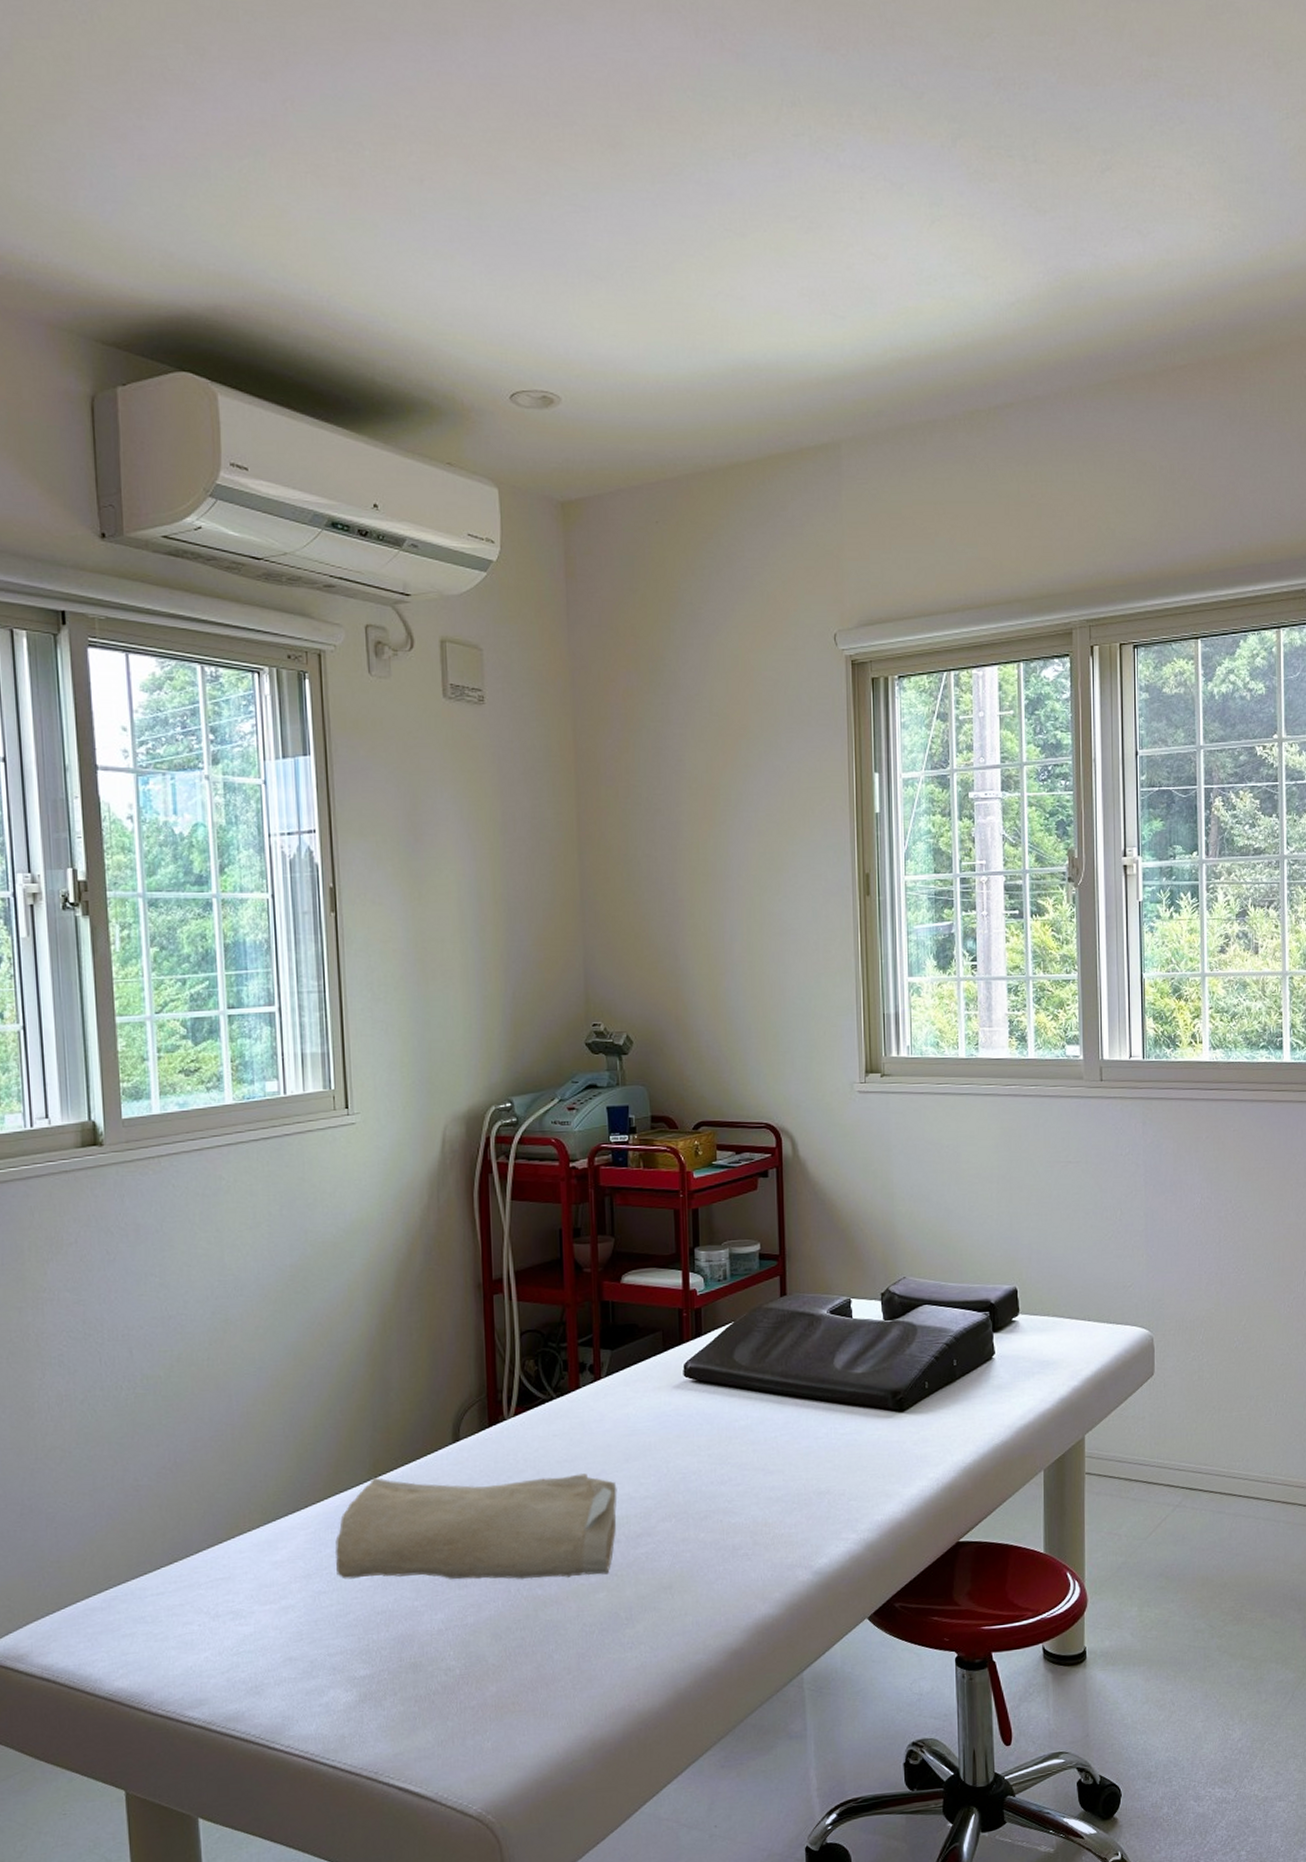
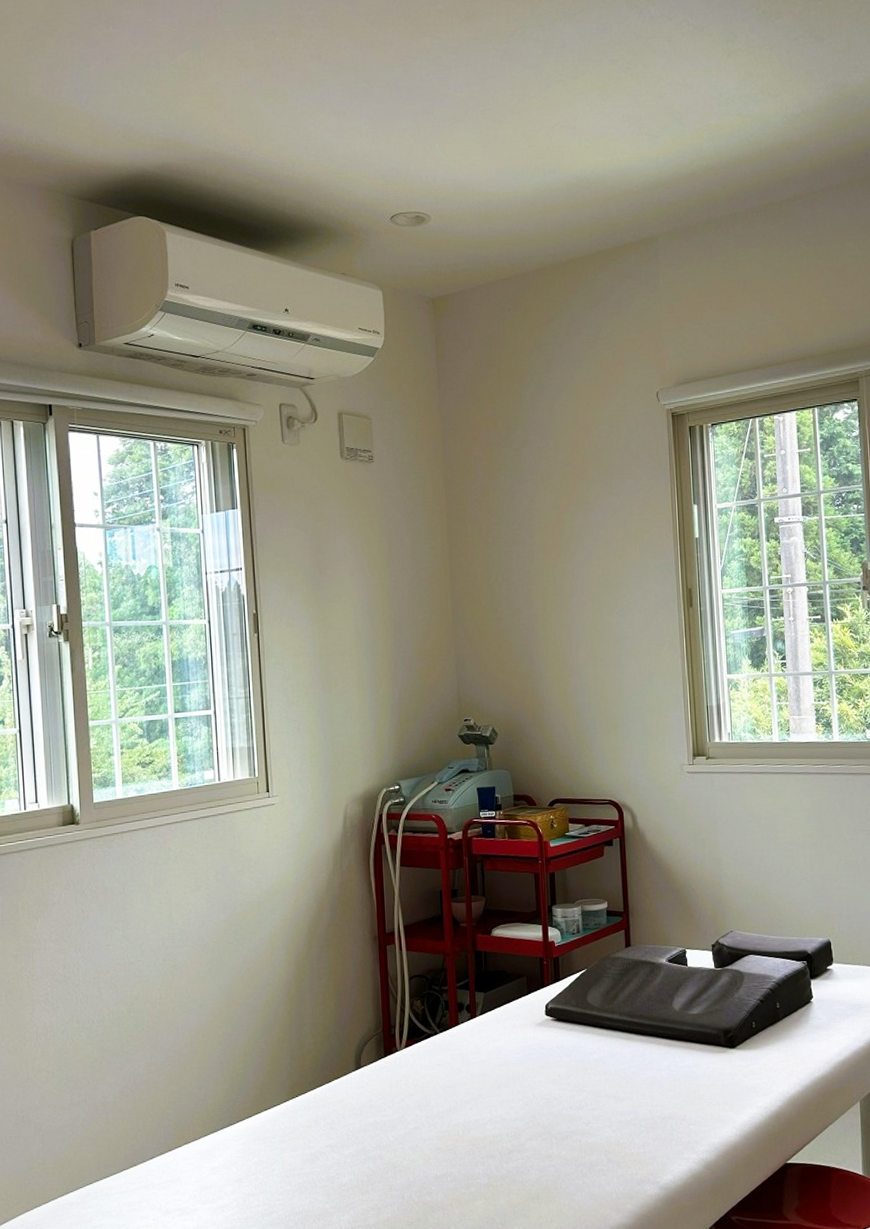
towel: present [335,1473,617,1580] -> none [261,1098,492,1188]

